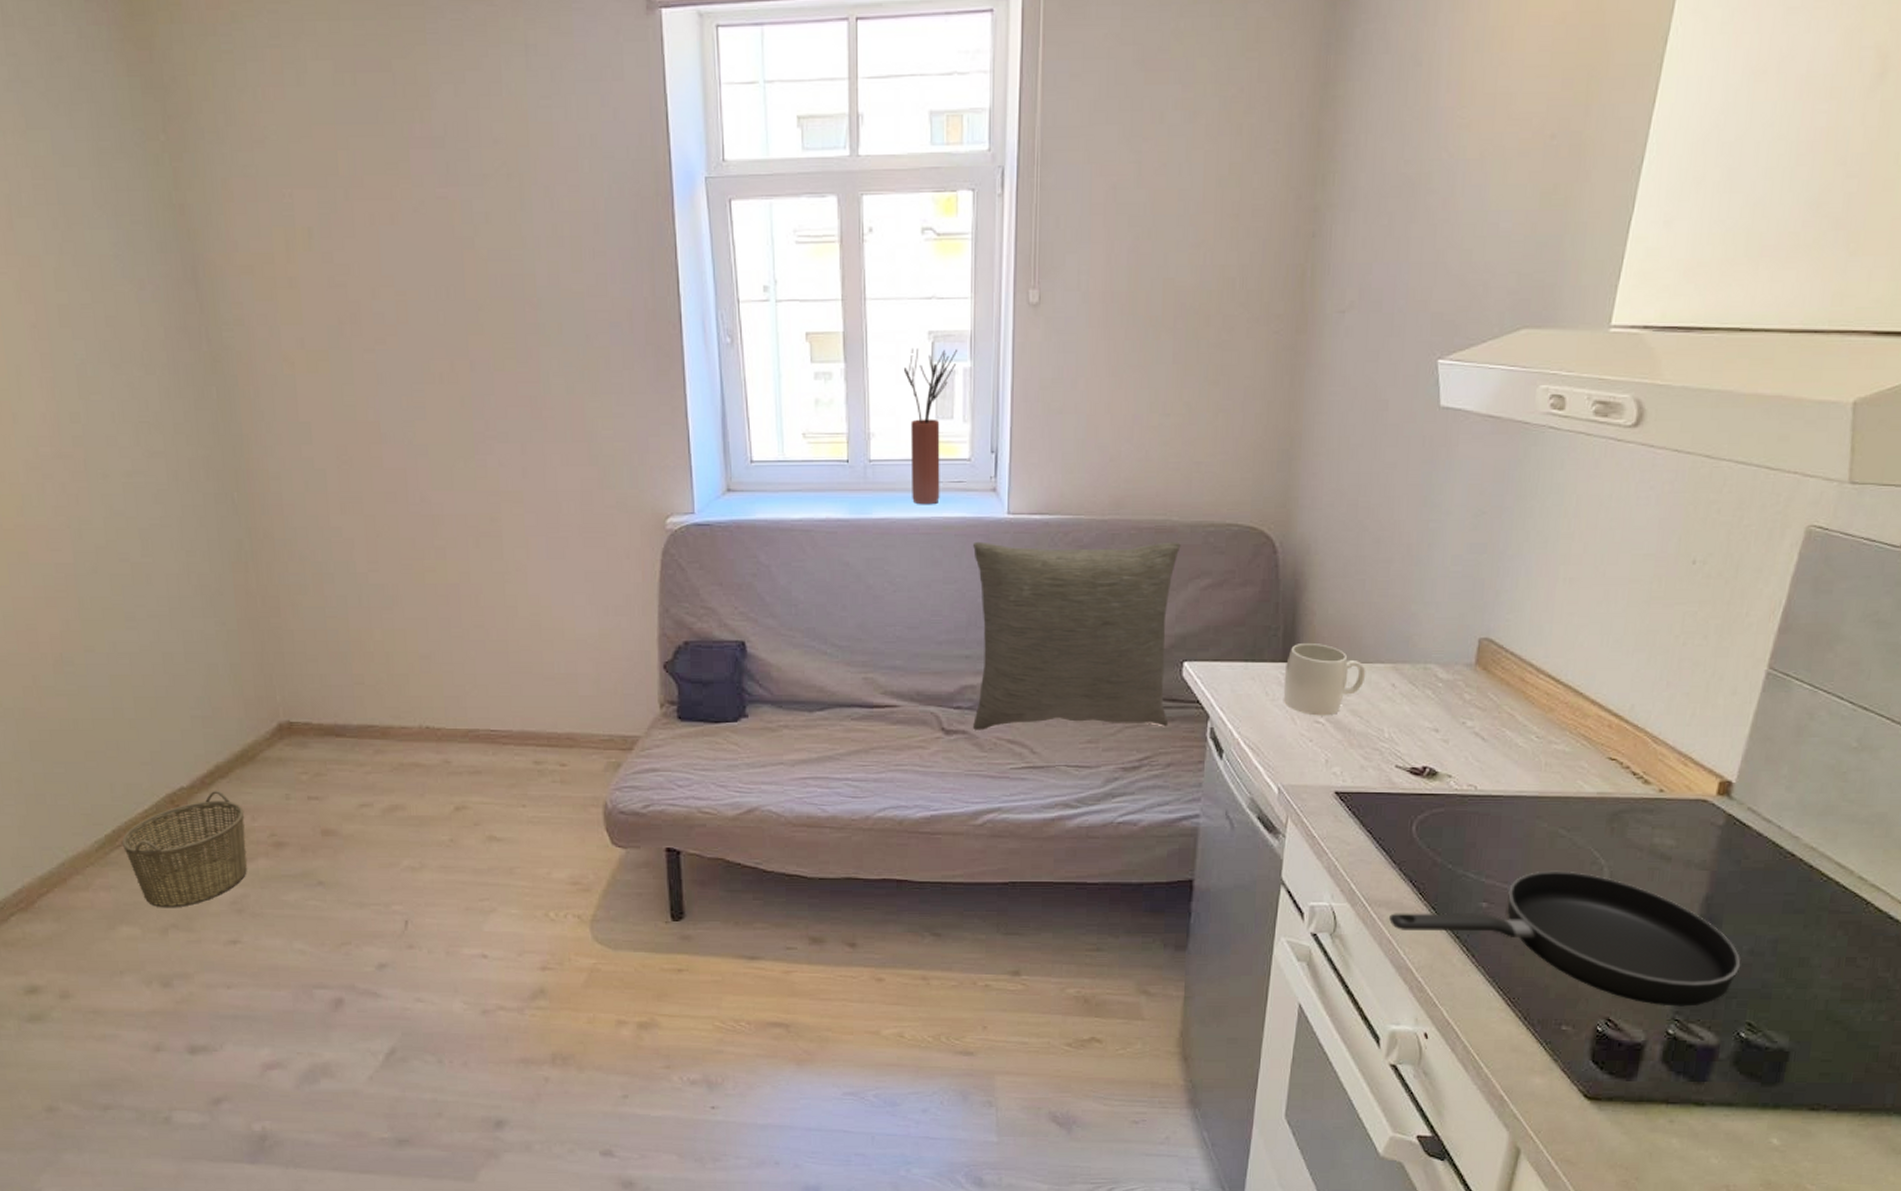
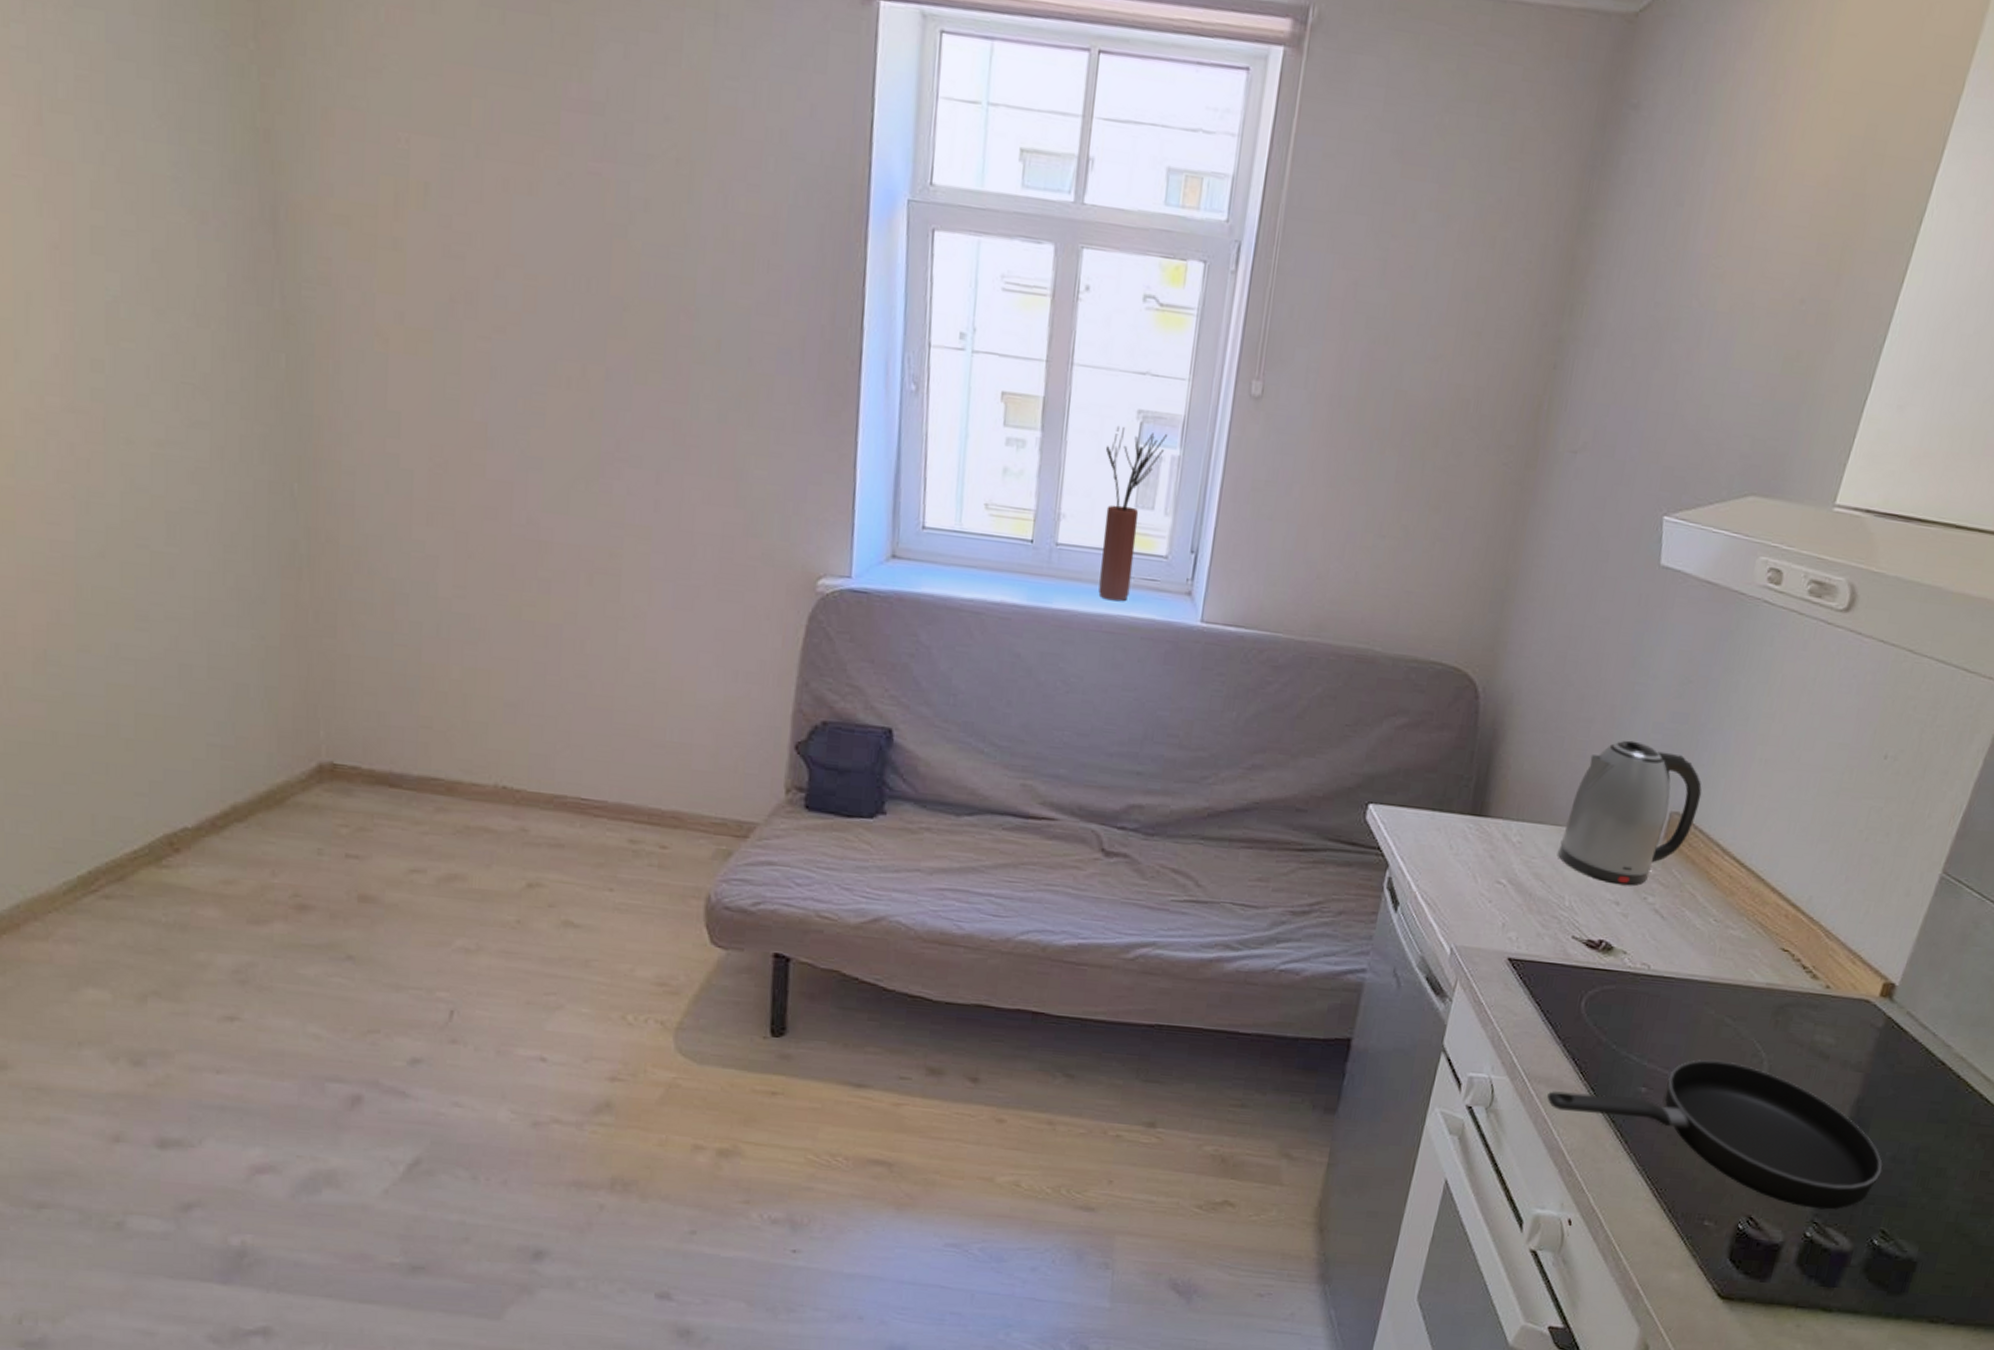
basket: present [121,790,248,908] -> none [98,835,263,972]
pillow: present [973,541,1181,730] -> none [1136,647,1381,872]
mug: present [1283,642,1366,716] -> none [1466,797,1554,877]
kettle: none [1372,575,1509,713] -> present [1558,740,1702,887]

